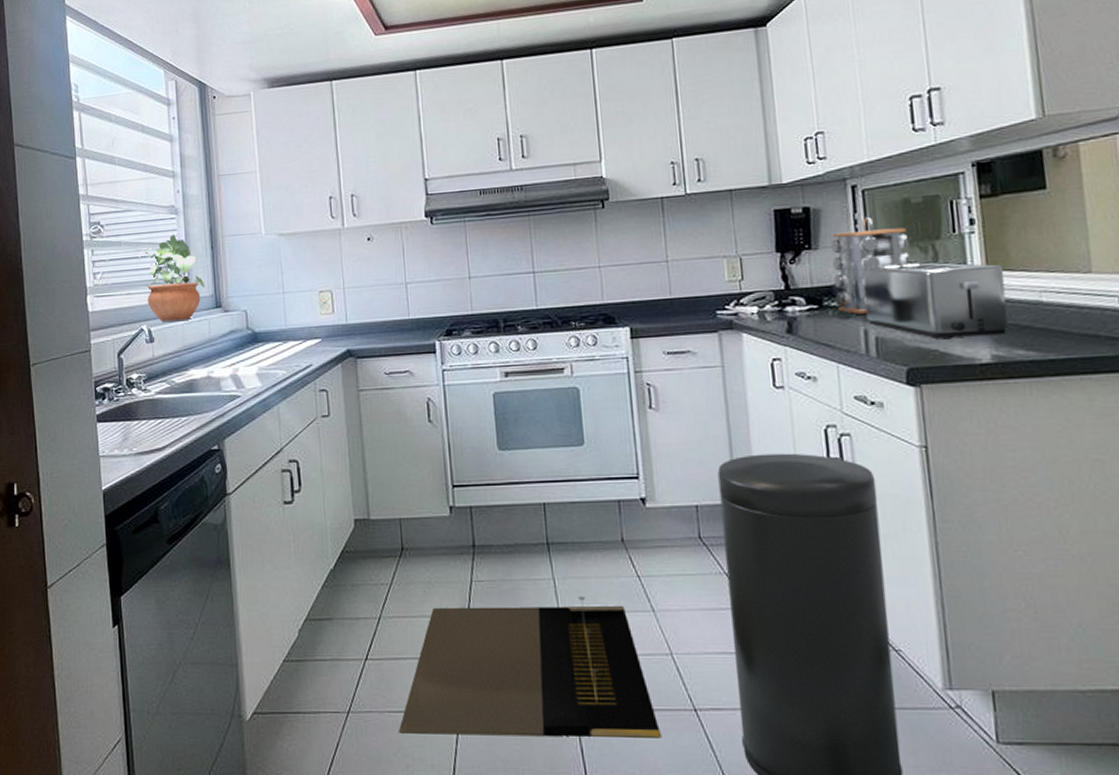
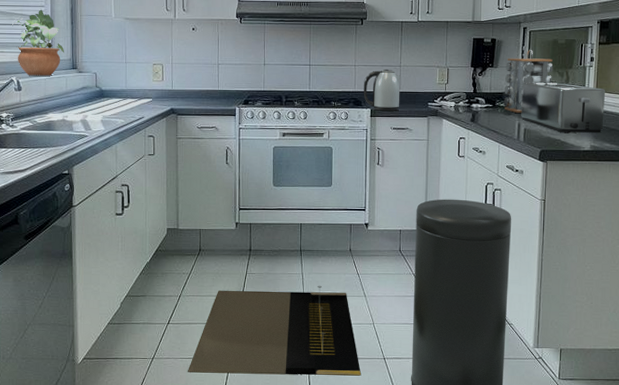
kettle: none [614,268,674,329] -> present [363,70,401,111]

